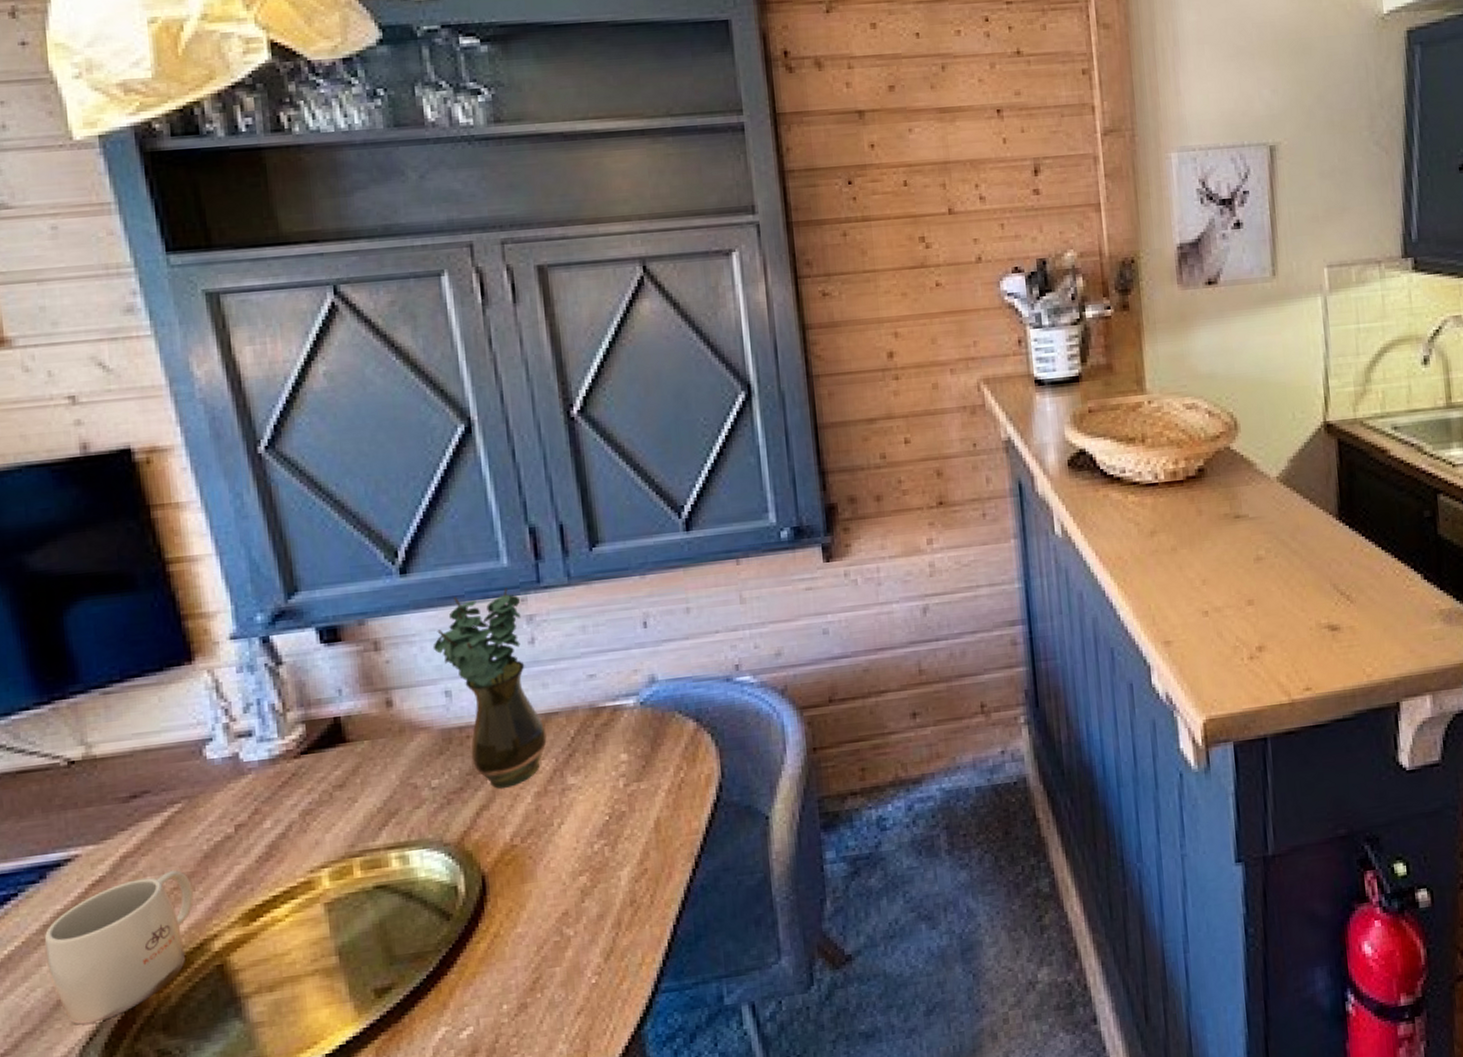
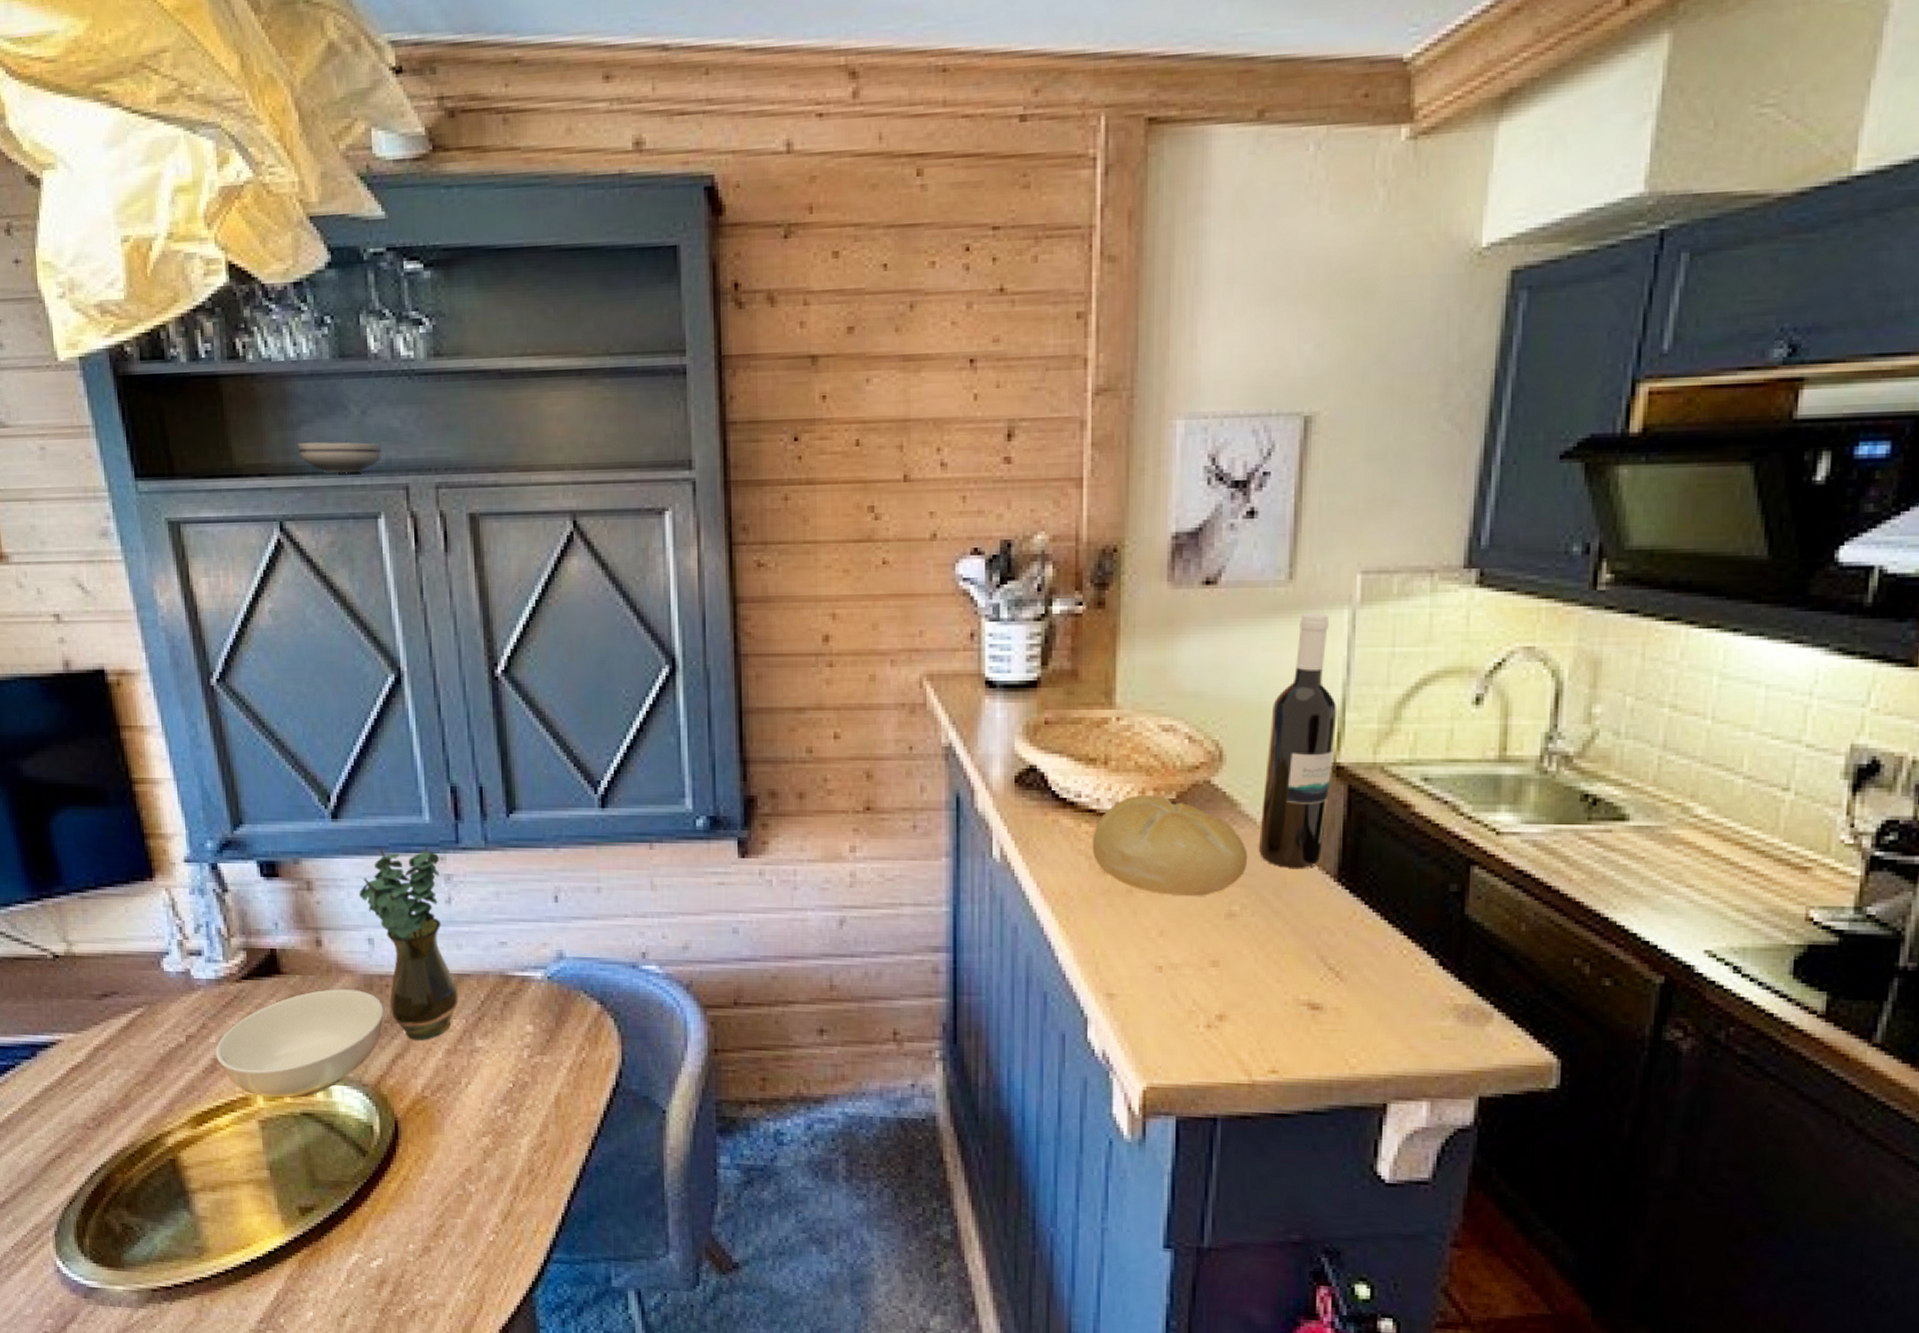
mug: present [44,870,194,1025] -> none [35,1068,152,1190]
bowl: none [270,746,465,877] -> present [215,989,384,1099]
bowl: none [351,205,443,236] -> present [297,441,382,474]
bread roll: none [1138,464,1267,549] -> present [1092,795,1248,896]
wine bottle: none [1271,301,1324,514] -> present [1258,613,1338,870]

